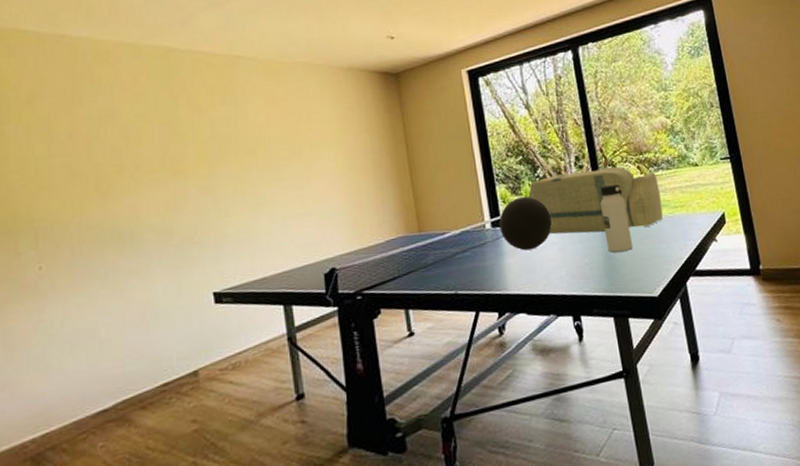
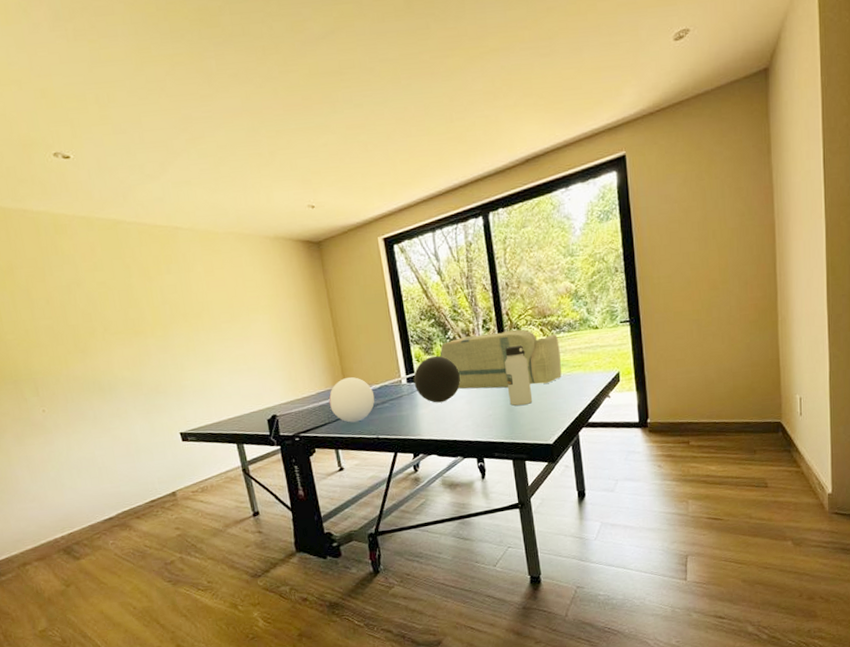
ball: none [399,221,454,276] -> present [328,377,375,423]

